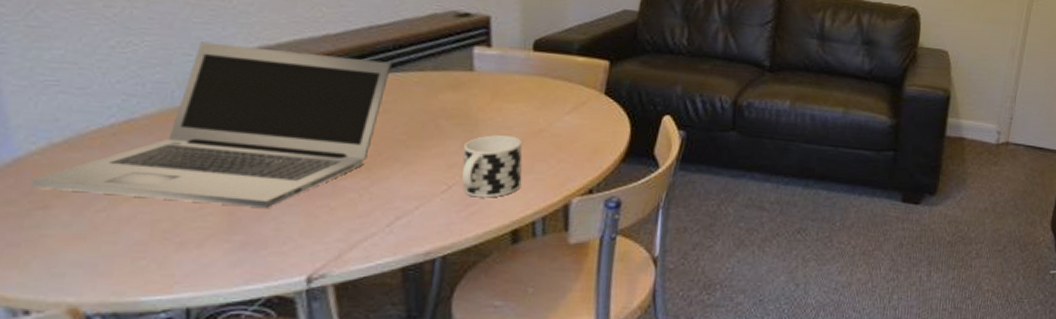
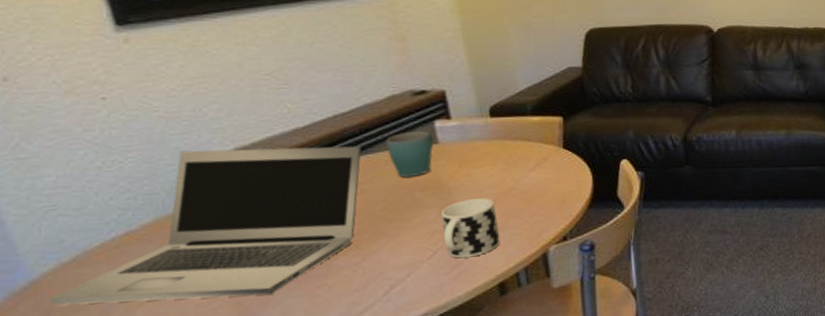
mug: none [418,54,470,103] -> present [386,131,434,177]

